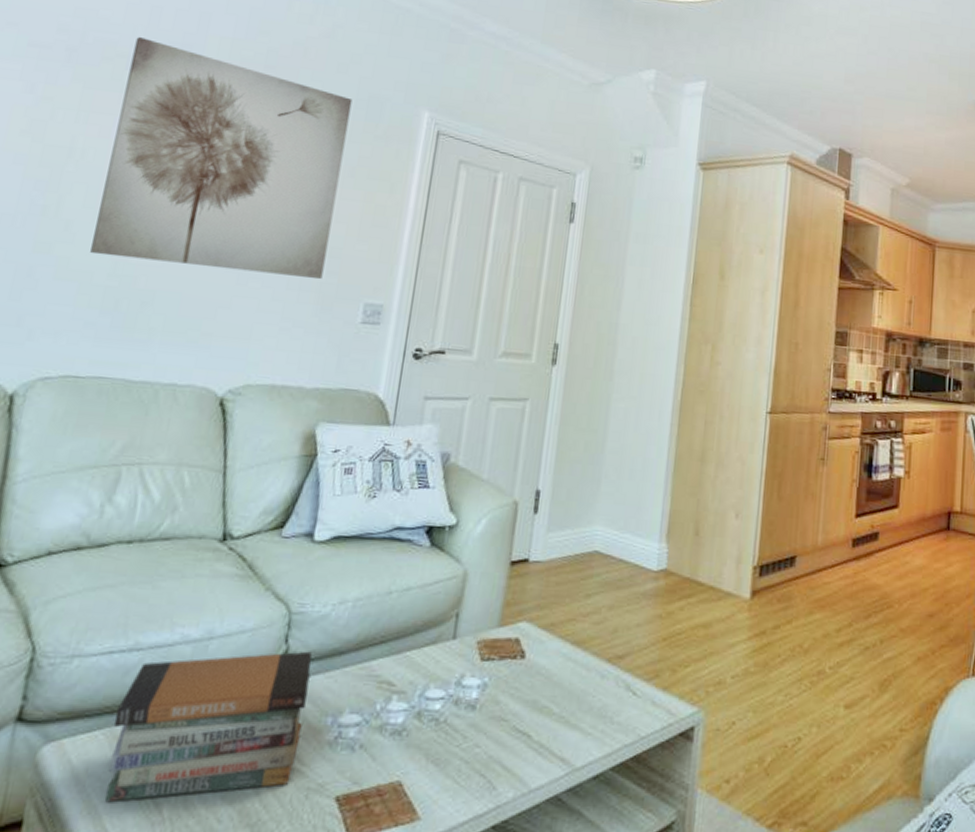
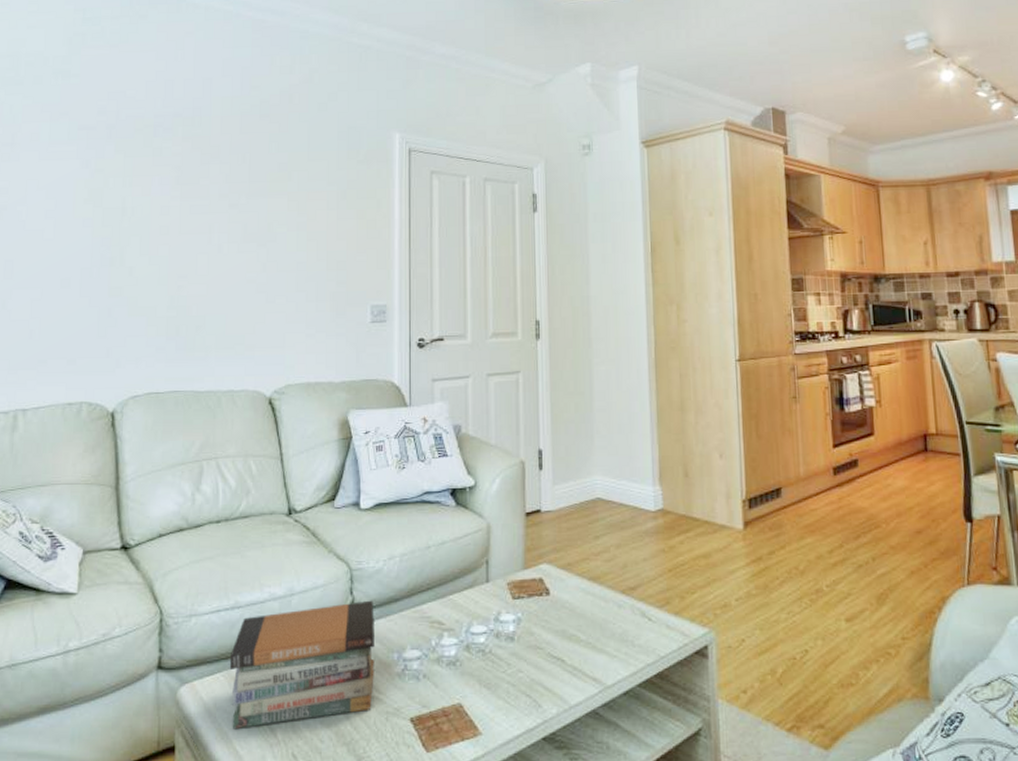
wall art: present [90,36,353,280] -> none [151,107,335,292]

